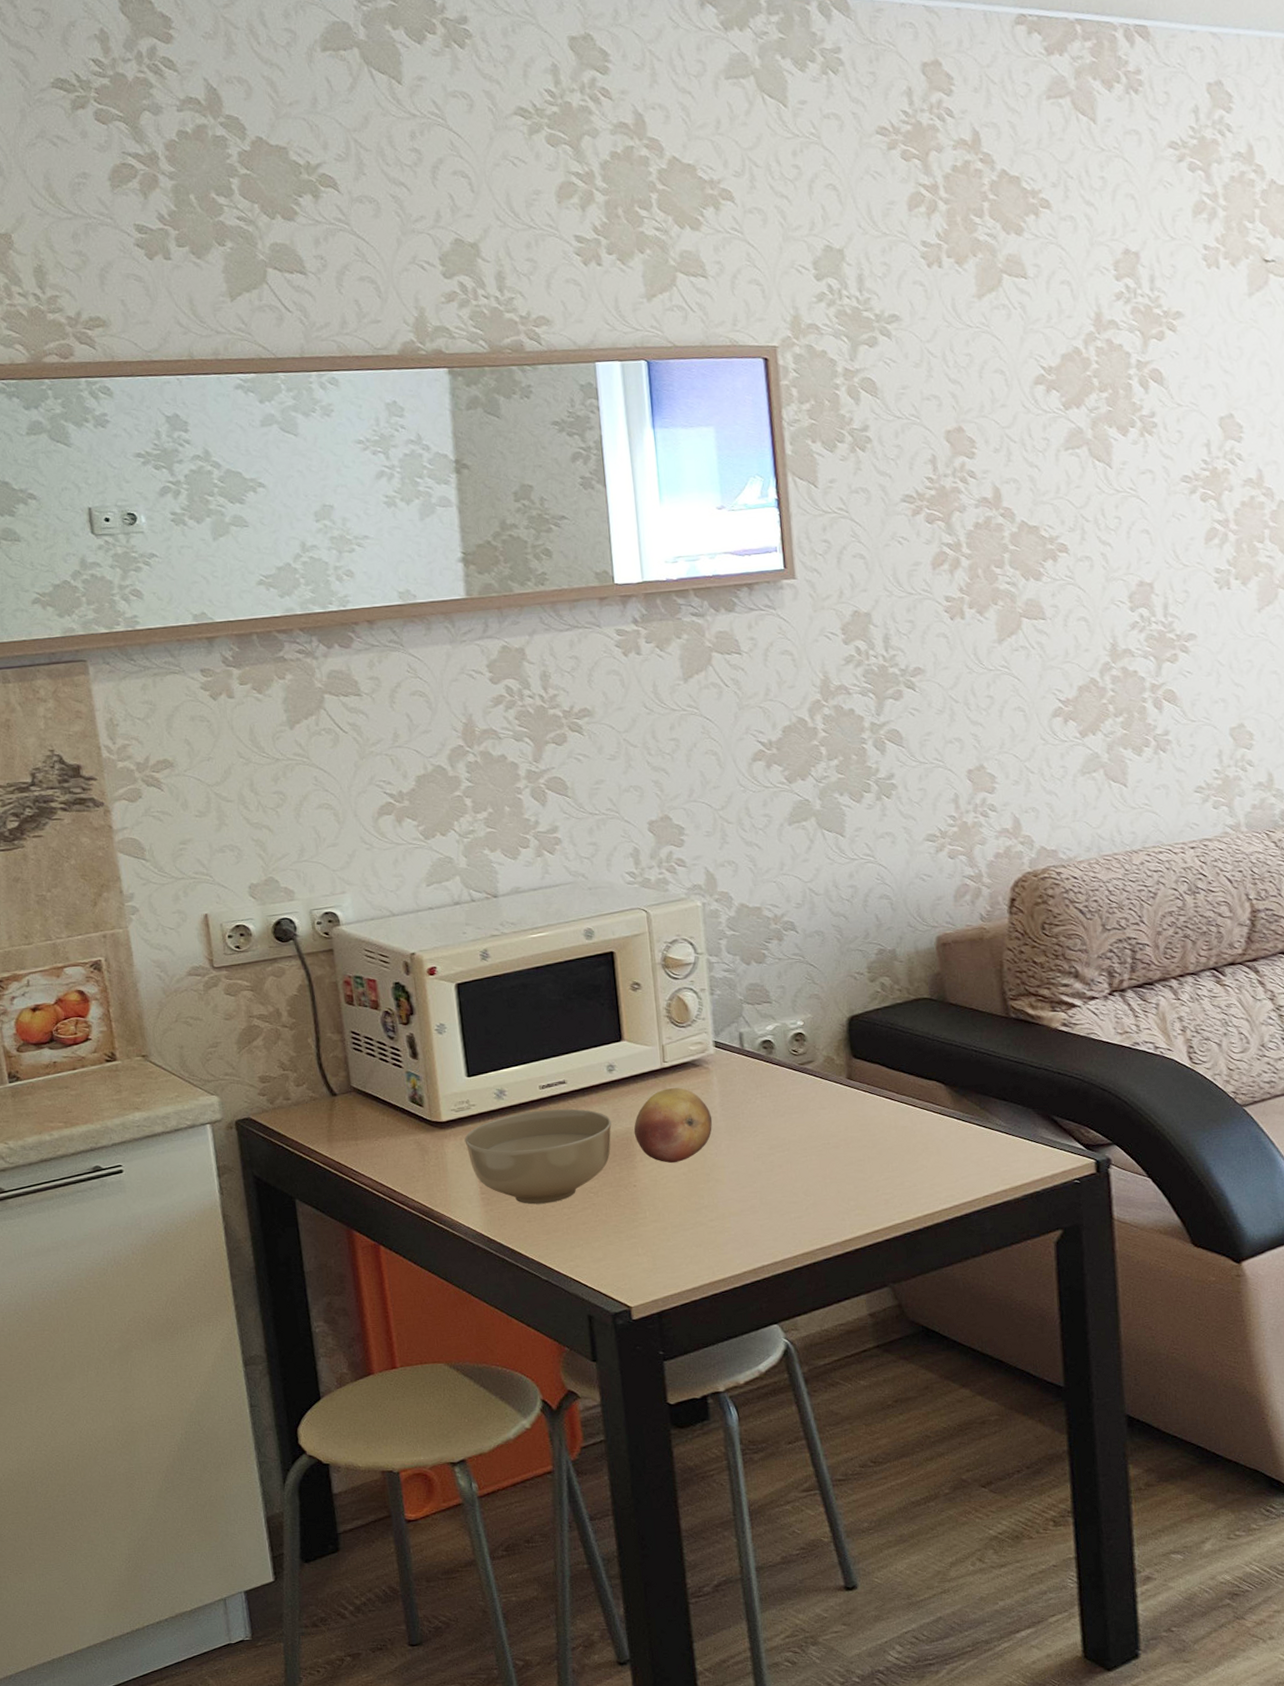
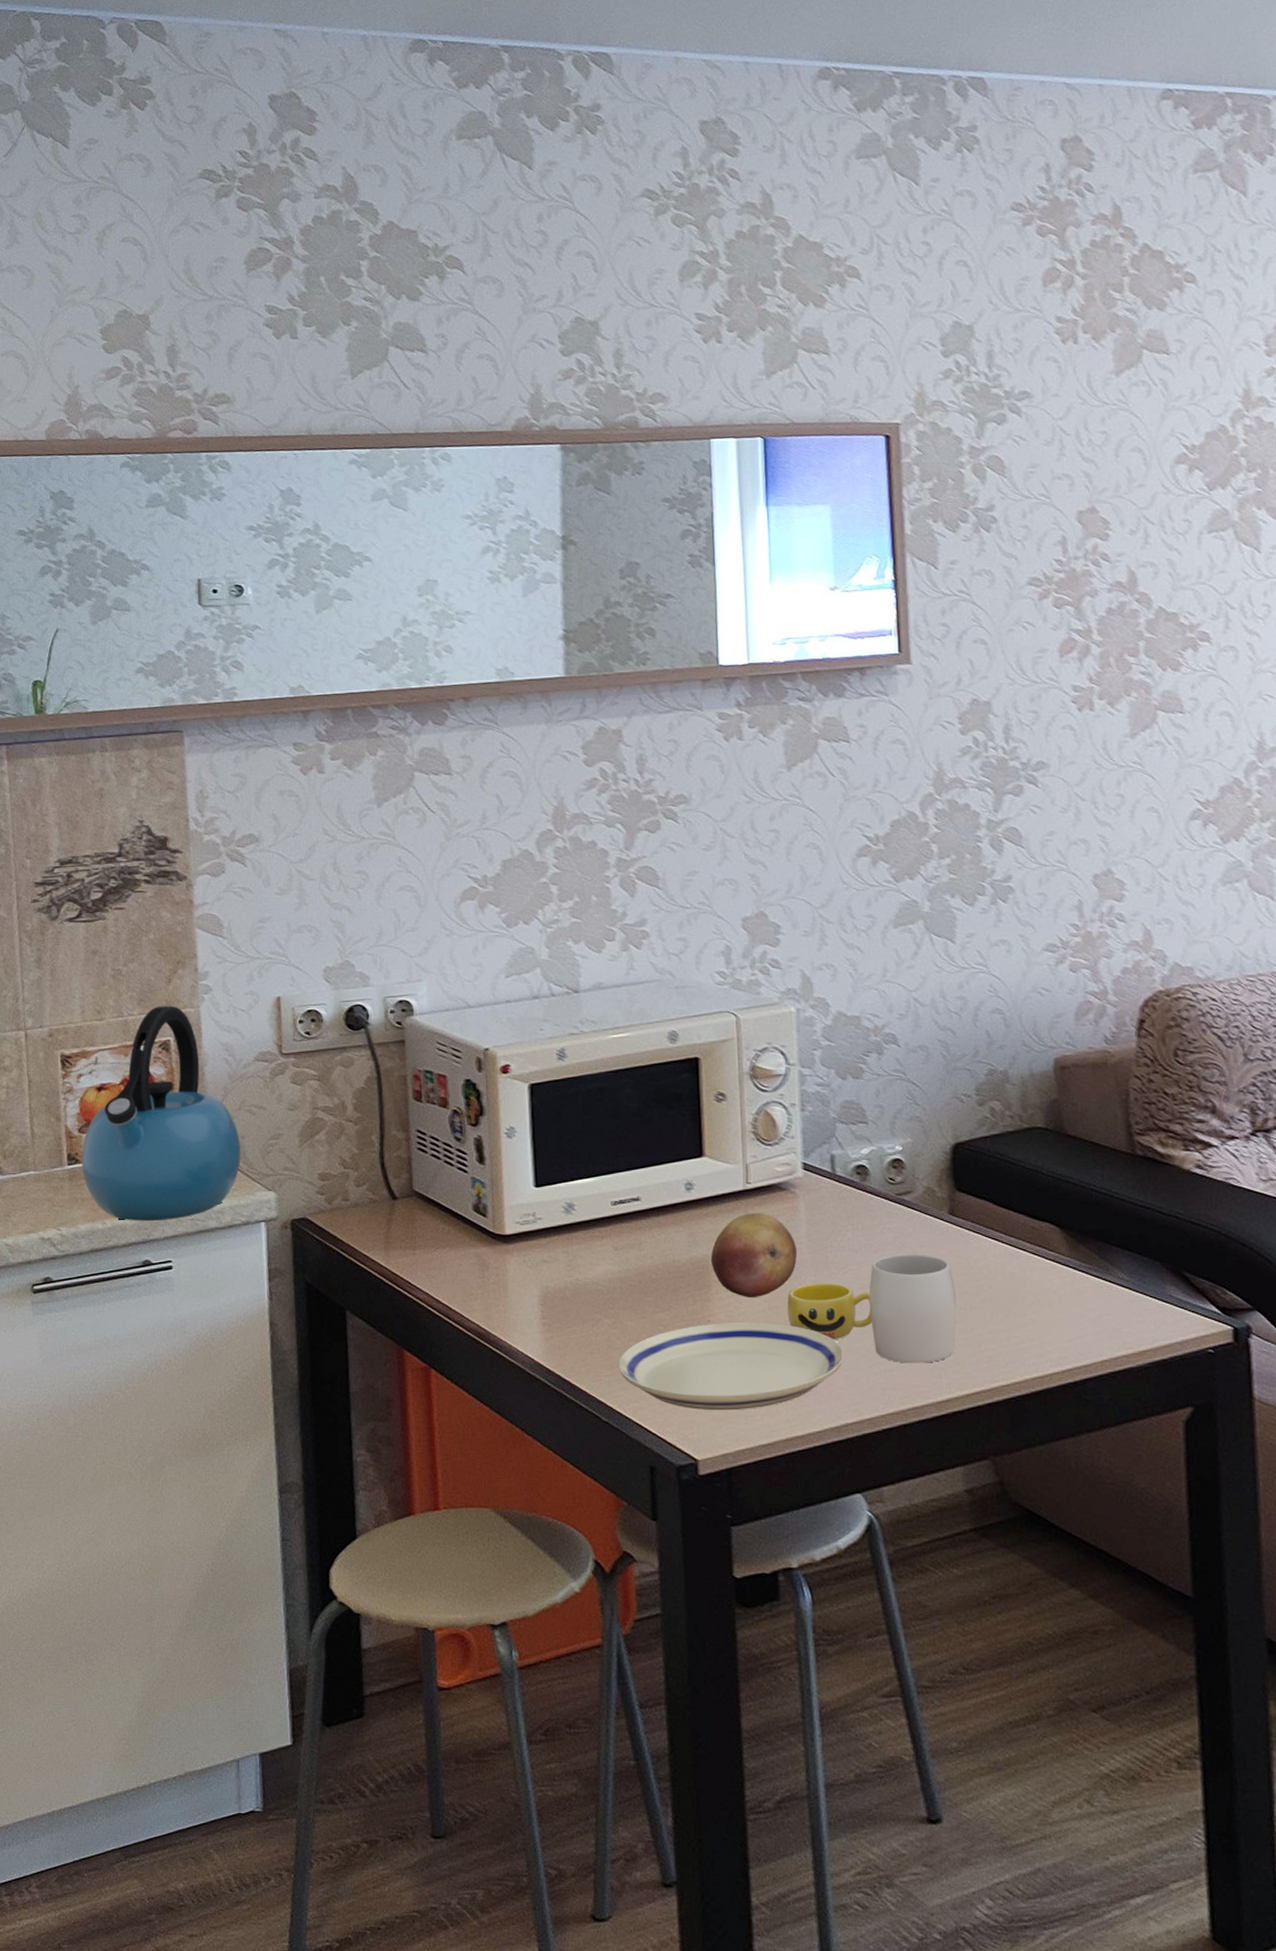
kettle: none [22,927,182,1131] -> present [81,1005,241,1222]
bowl: present [464,1108,612,1205] -> none [528,1228,687,1334]
plate: none [554,1183,758,1264] -> present [619,1322,844,1411]
cup: none [705,1145,782,1195] -> present [787,1282,873,1340]
mug: none [778,1115,857,1211] -> present [868,1254,957,1364]

